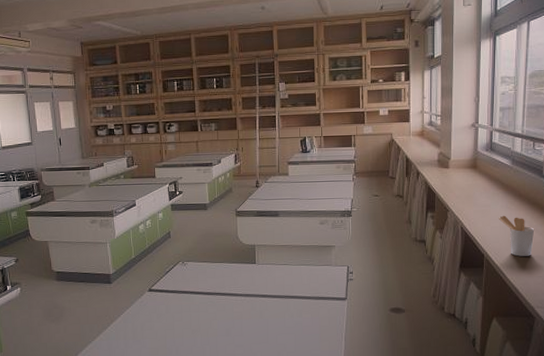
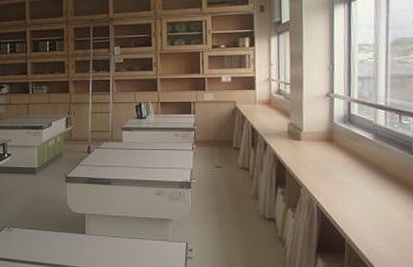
utensil holder: present [498,215,535,256] -> none [361,195,406,244]

